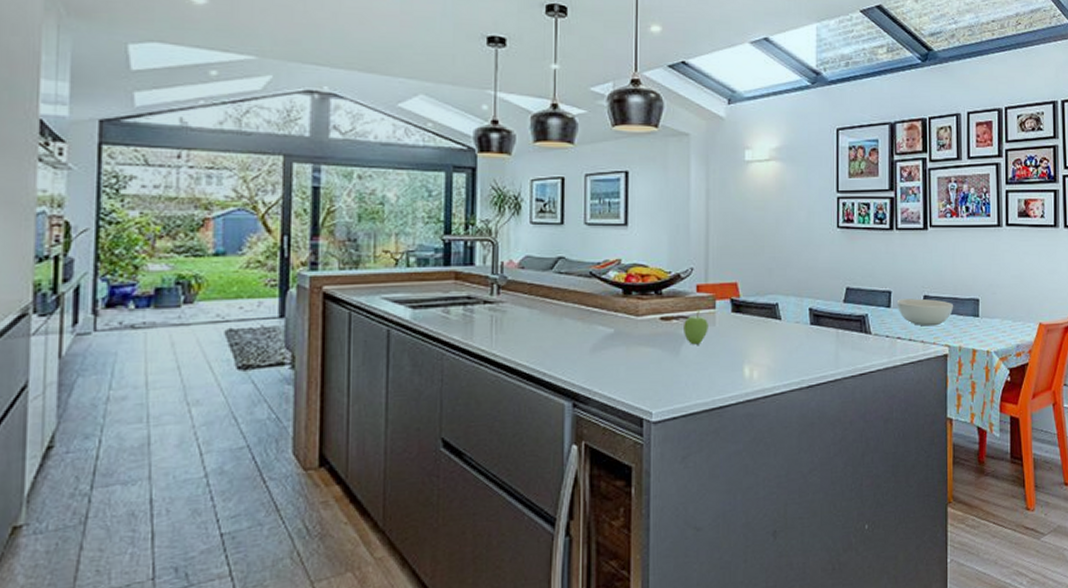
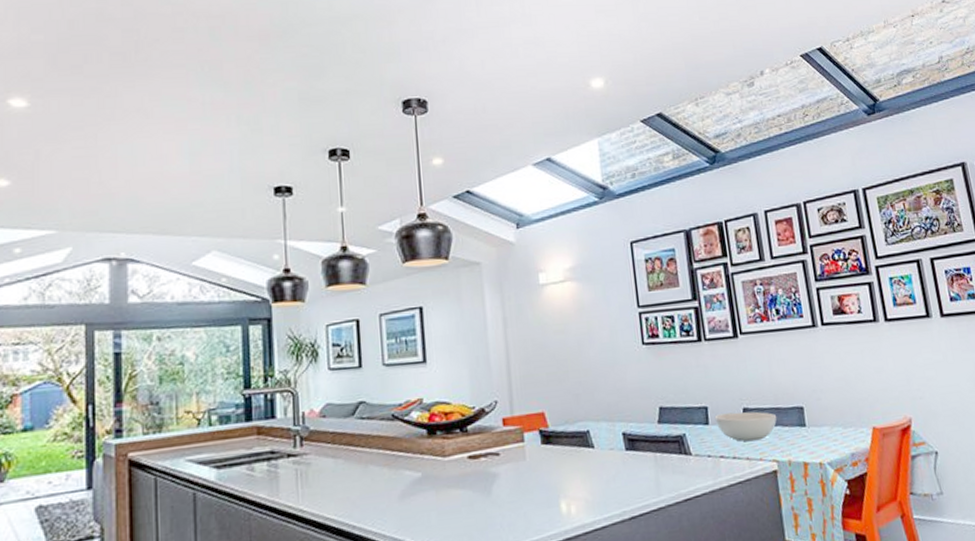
fruit: present [684,311,708,345] -> none [493,446,519,483]

